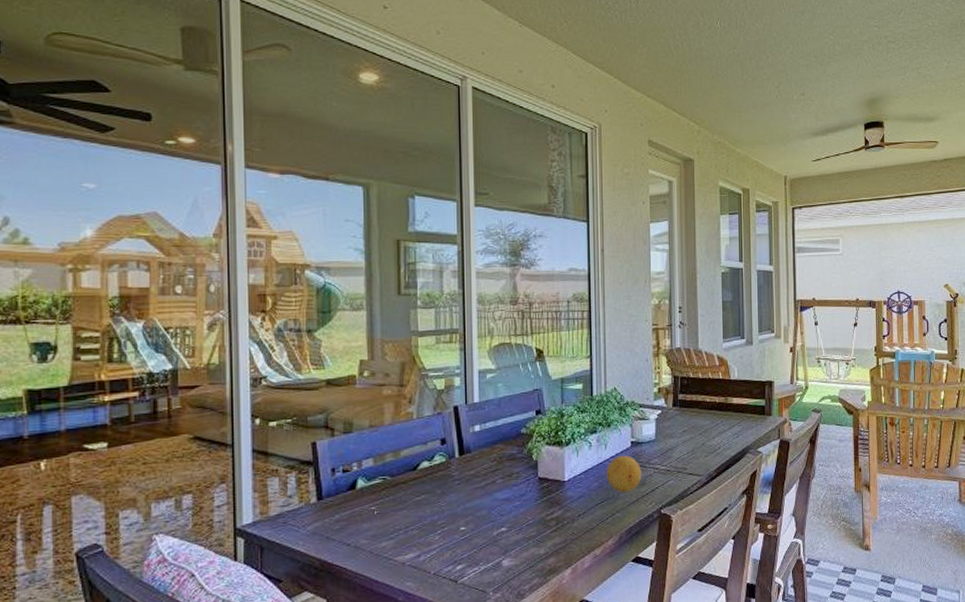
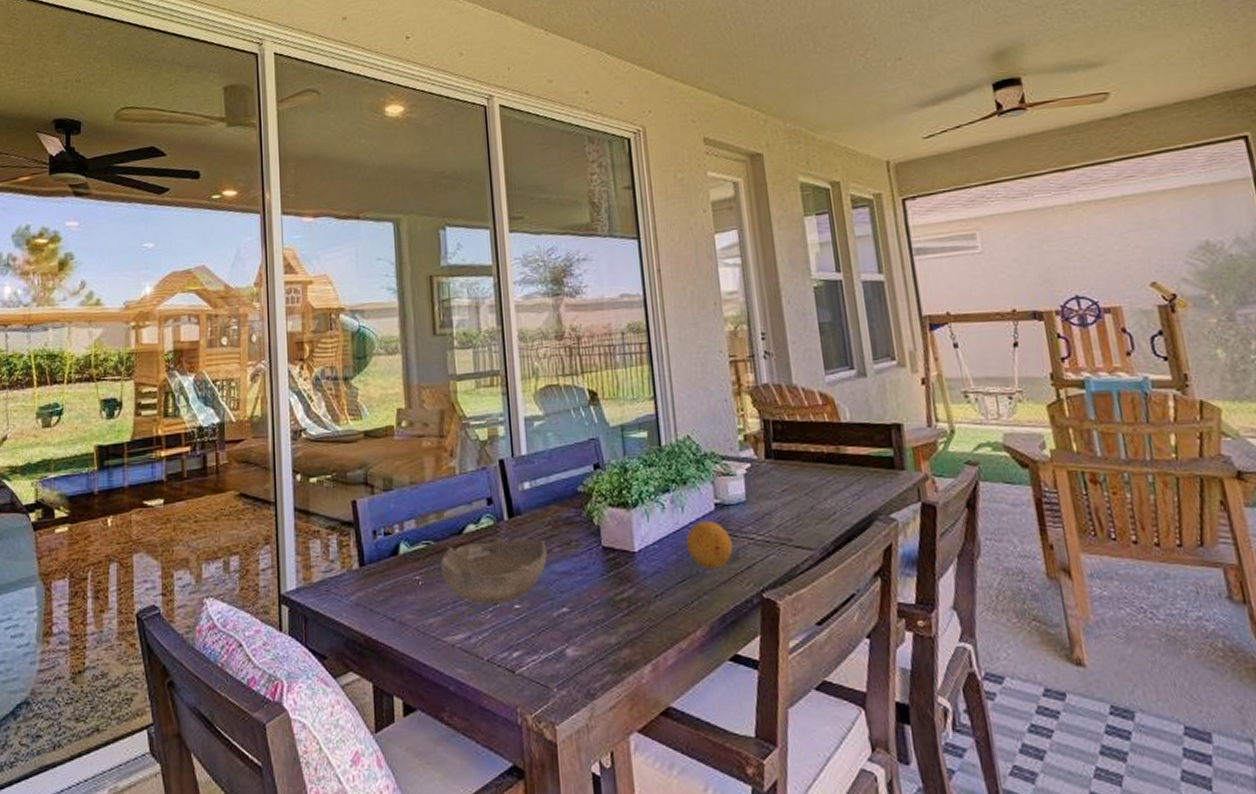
bowl: none [394,472,491,528] -> present [439,538,548,604]

